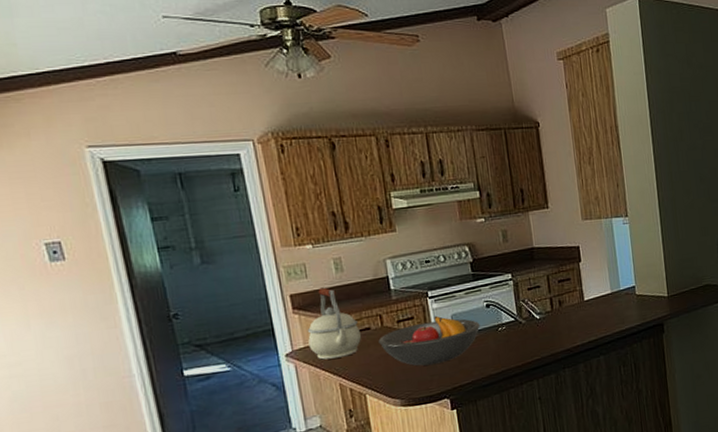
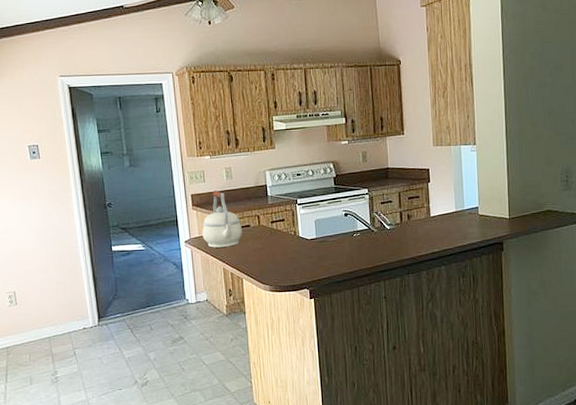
fruit bowl: present [378,315,480,366] -> none [255,219,339,260]

